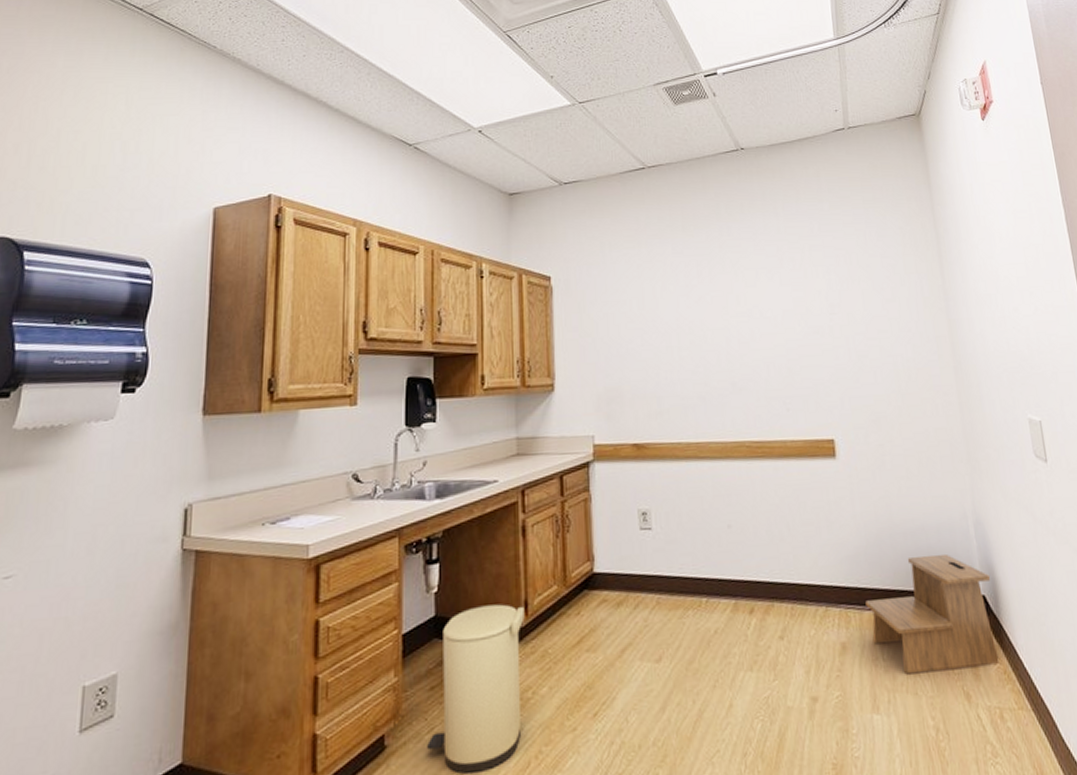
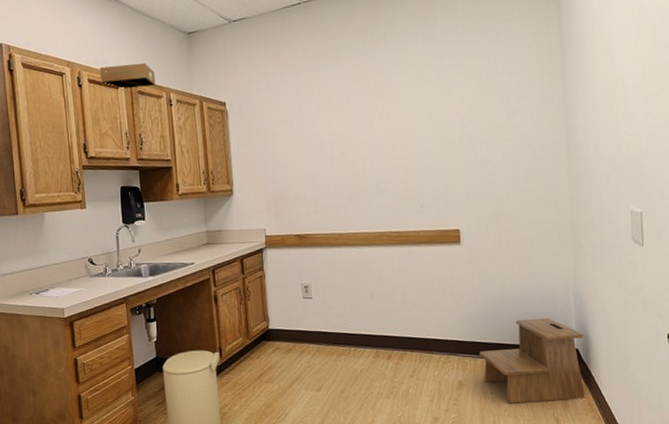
box: none [394,225,465,255] -> present [99,62,156,88]

